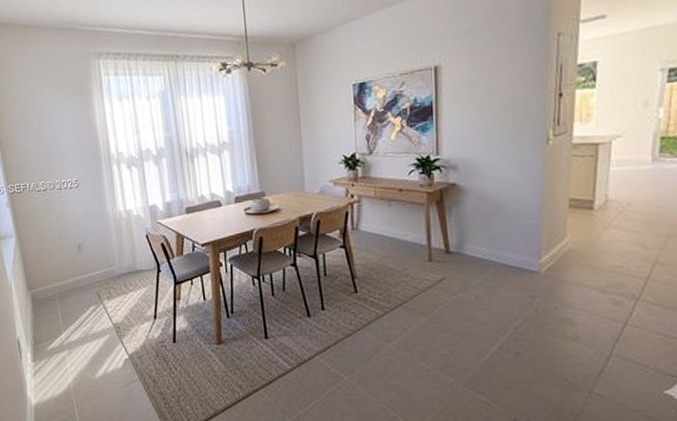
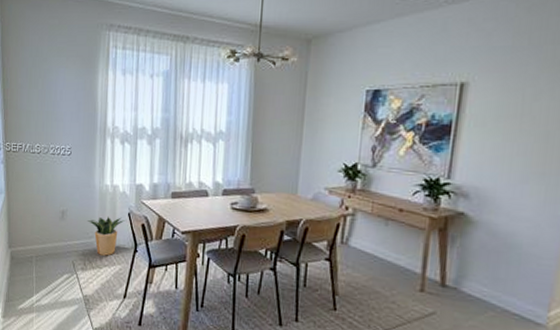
potted plant: none [106,240,144,281] -> present [88,216,125,256]

